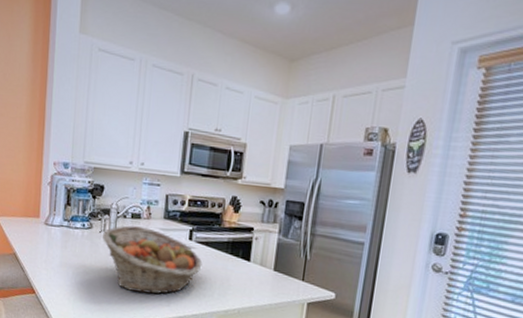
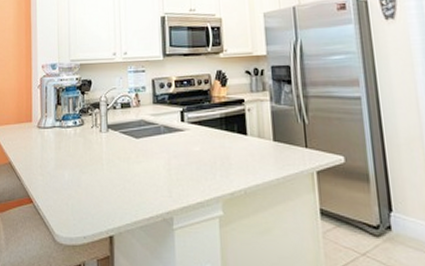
fruit basket: present [103,225,203,294] -> none [95,116,199,186]

